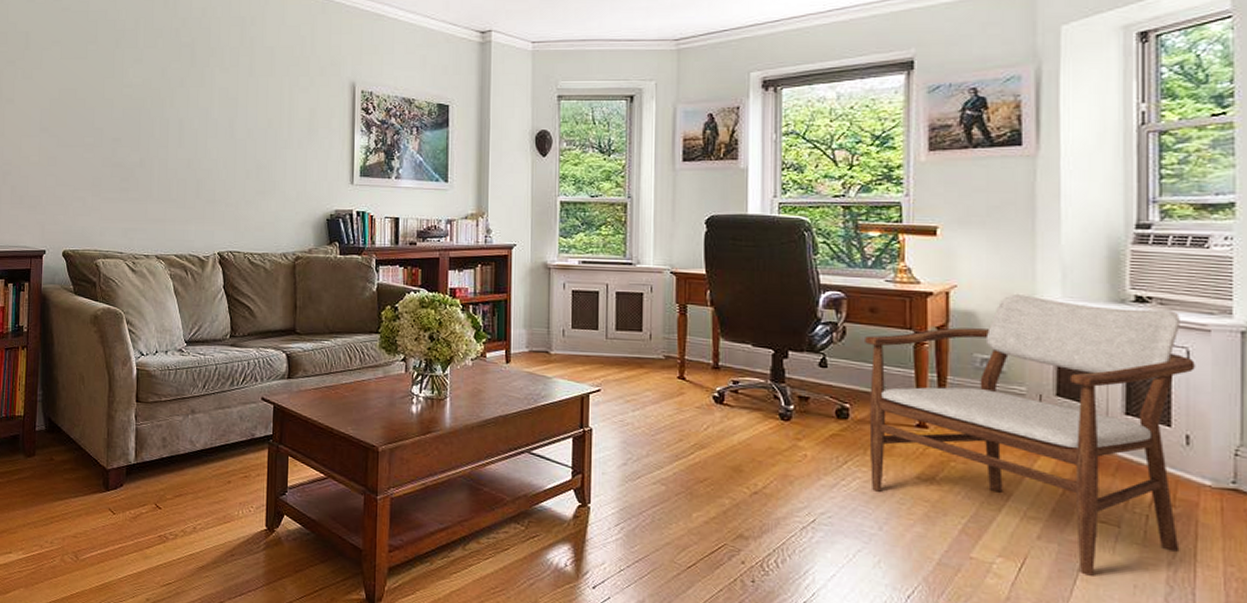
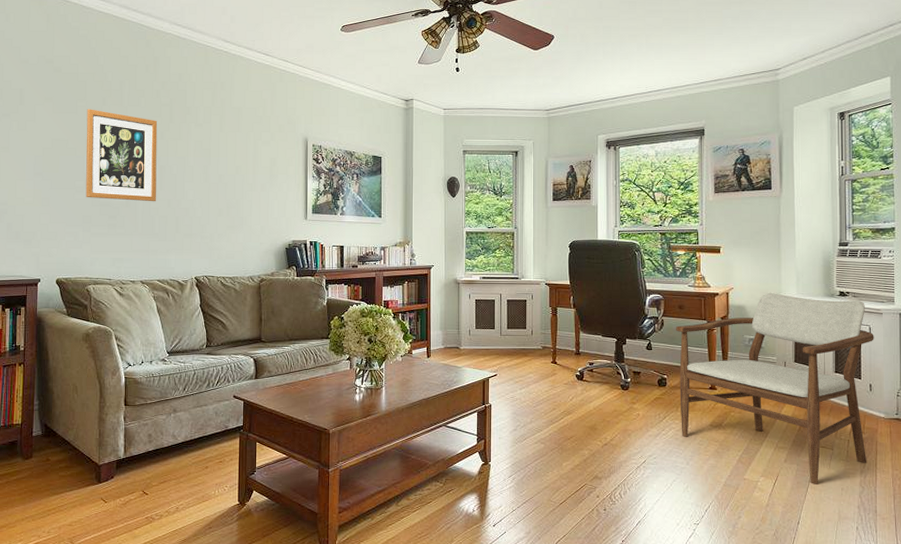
wall art: none [95,53,177,162] -> present [85,109,158,202]

